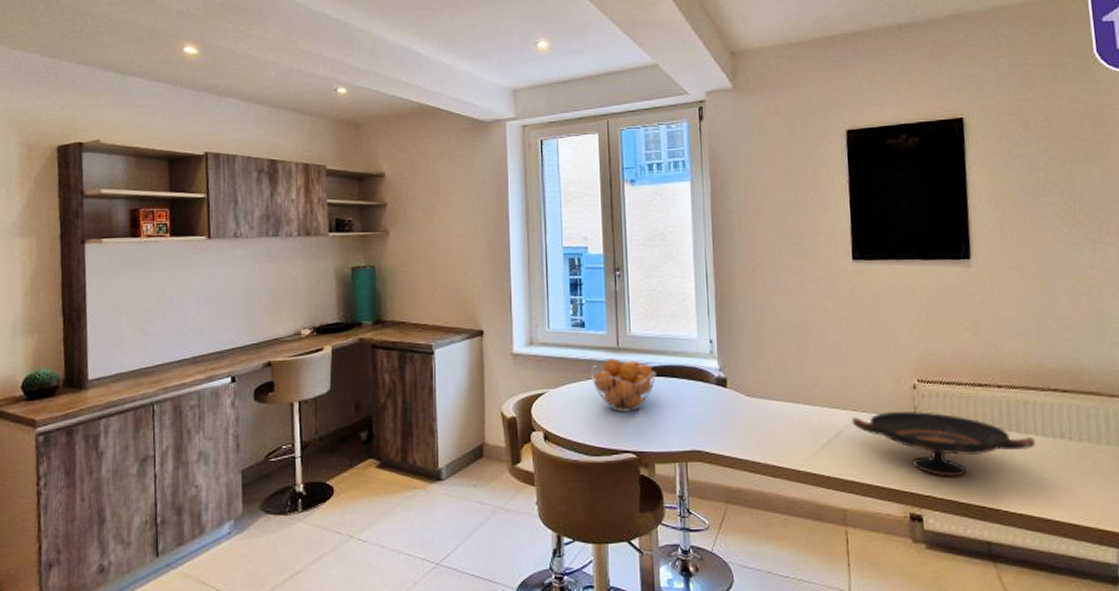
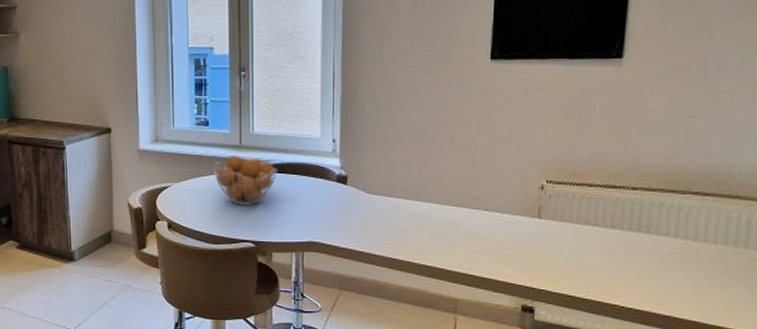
decorative bowl: present [851,411,1035,477] -> none [472,210,665,274]

